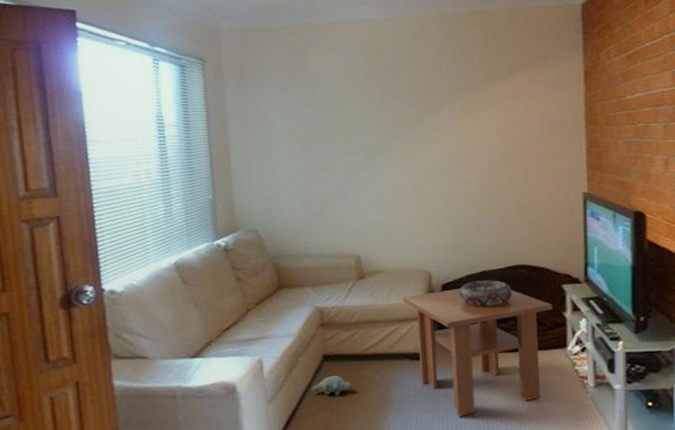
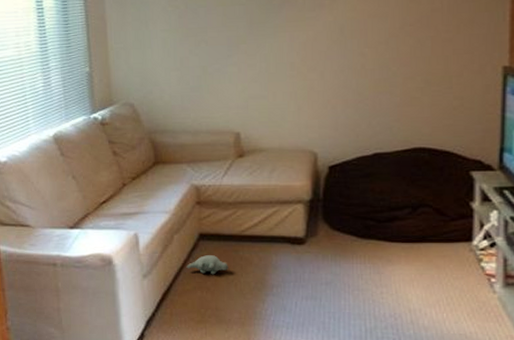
coffee table: present [402,289,553,416] -> none [284,171,458,306]
decorative bowl: present [459,280,513,307] -> none [348,163,410,192]

